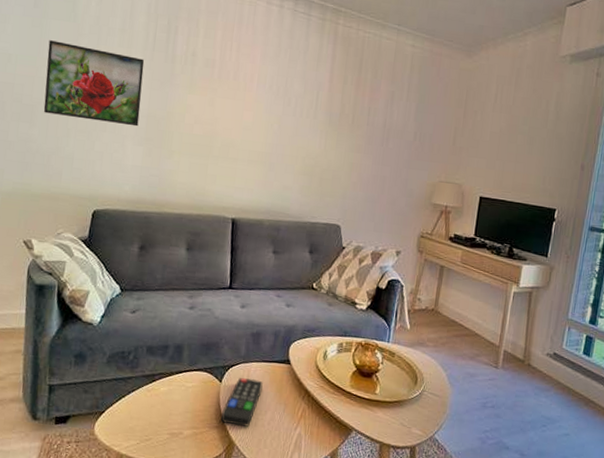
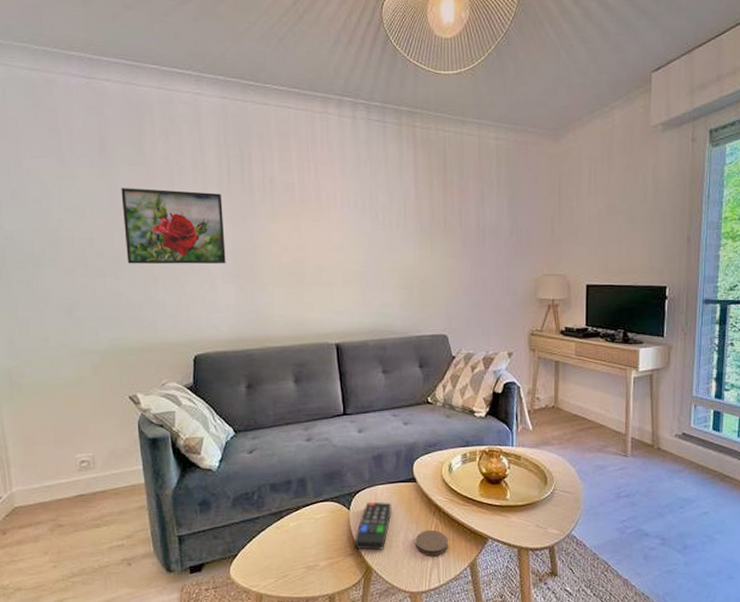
coaster: none [280,413,313,440] -> present [415,529,448,556]

